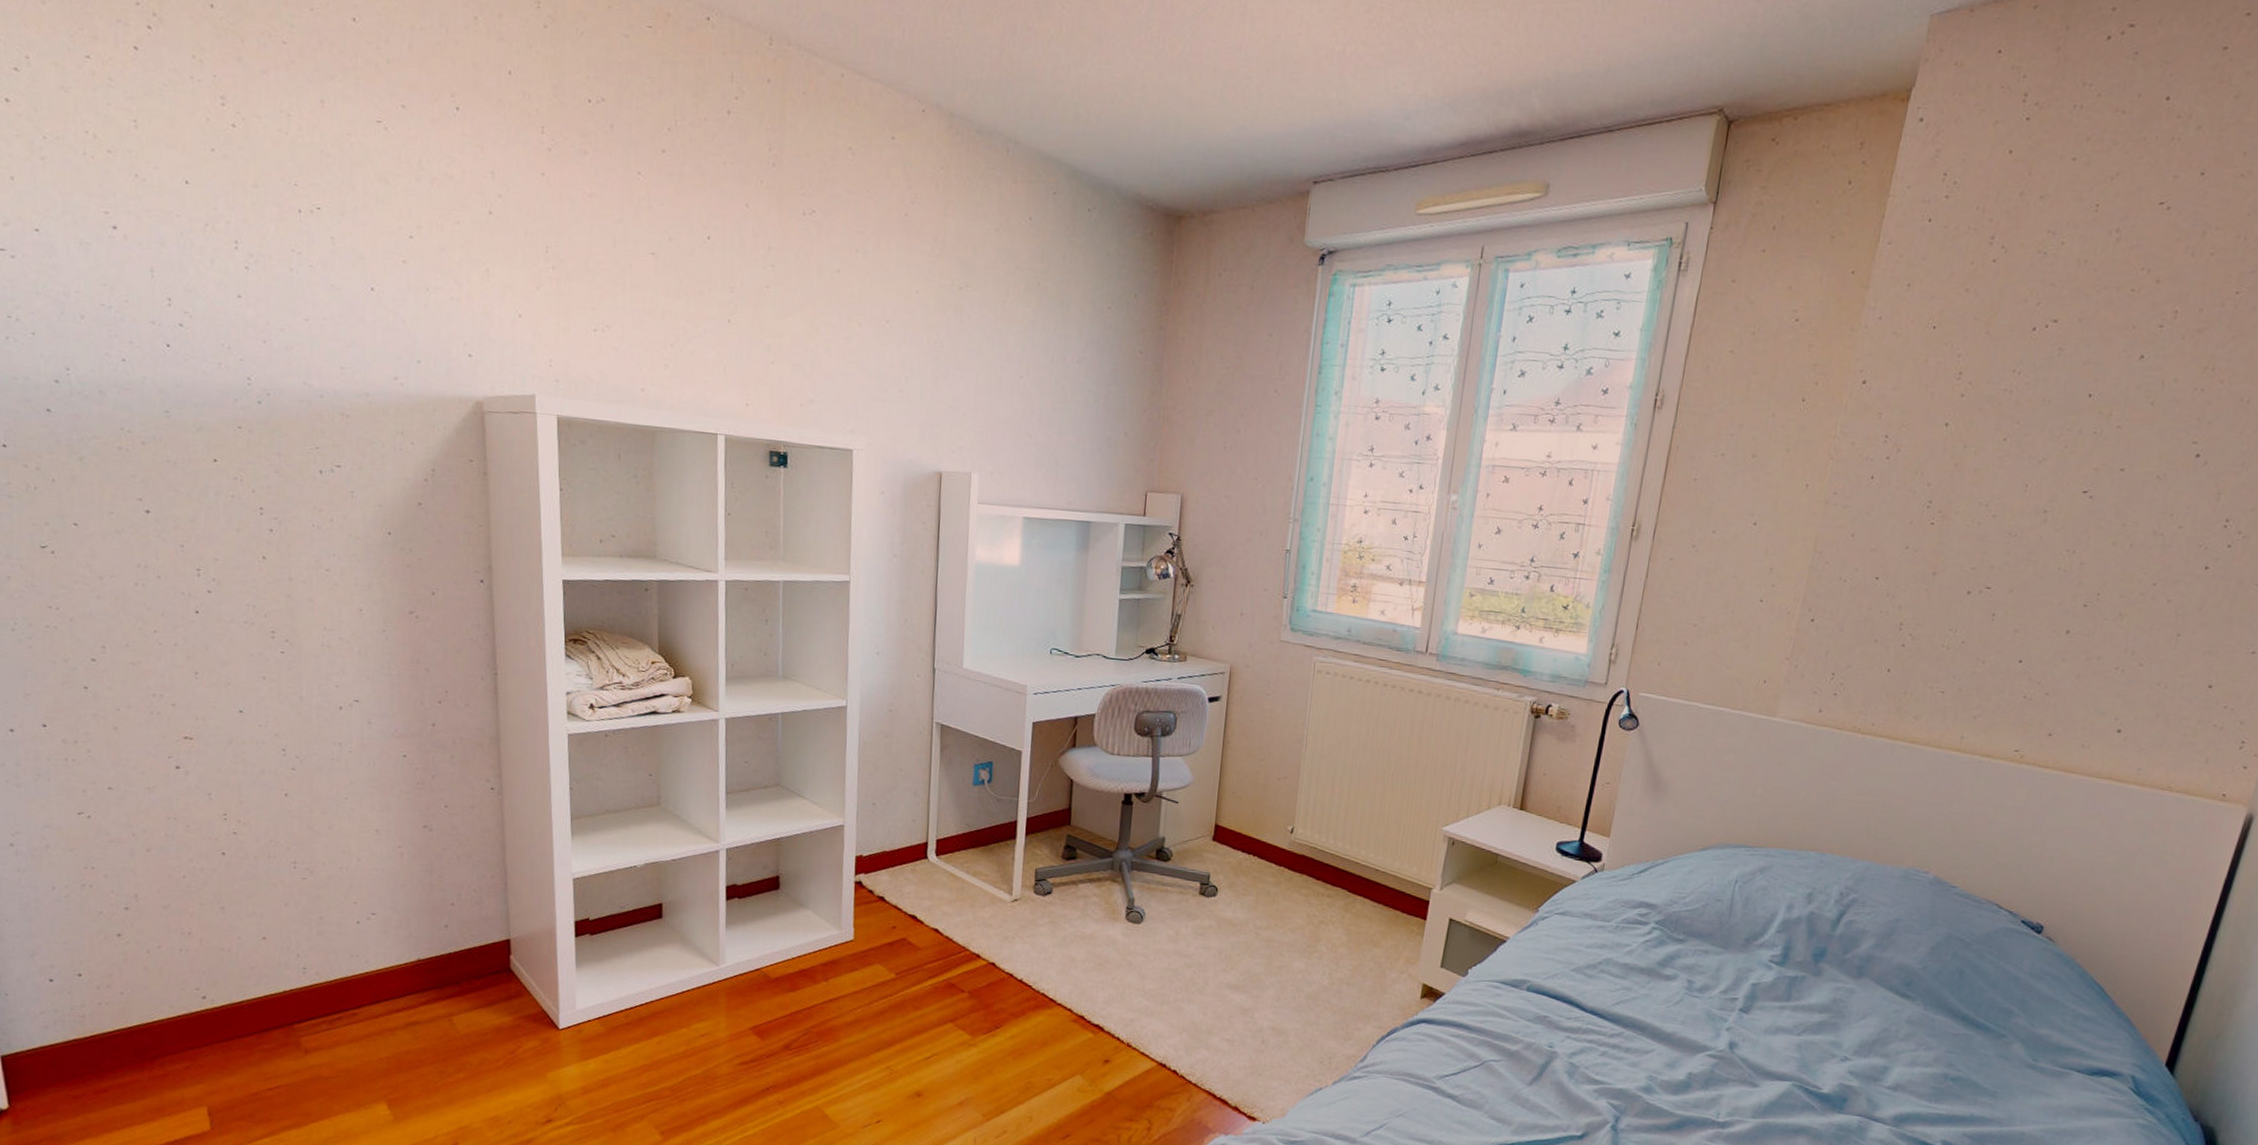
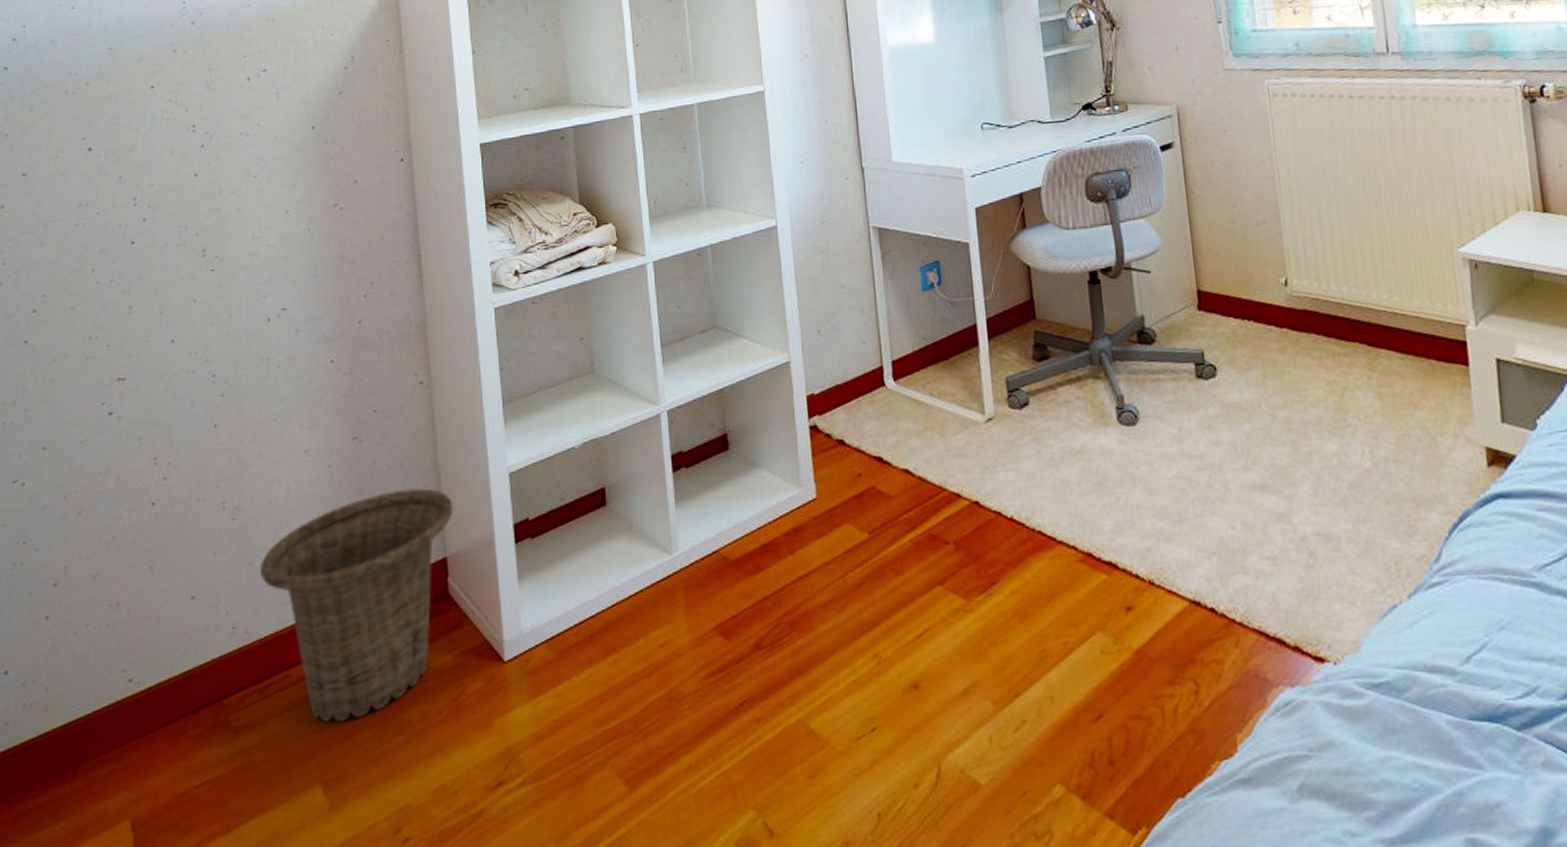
basket: none [330,877,519,1057] -> present [259,488,454,723]

